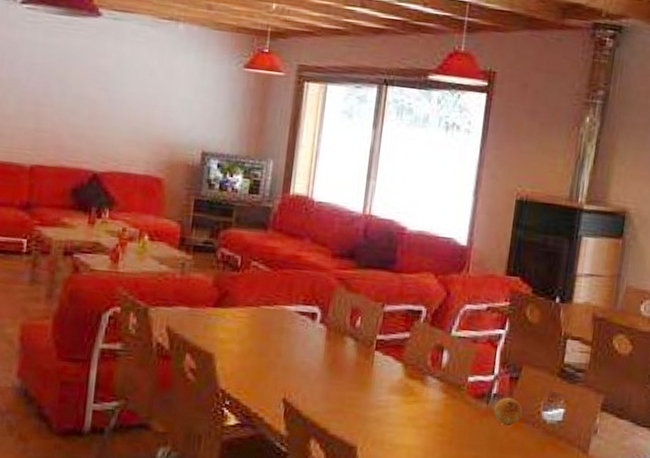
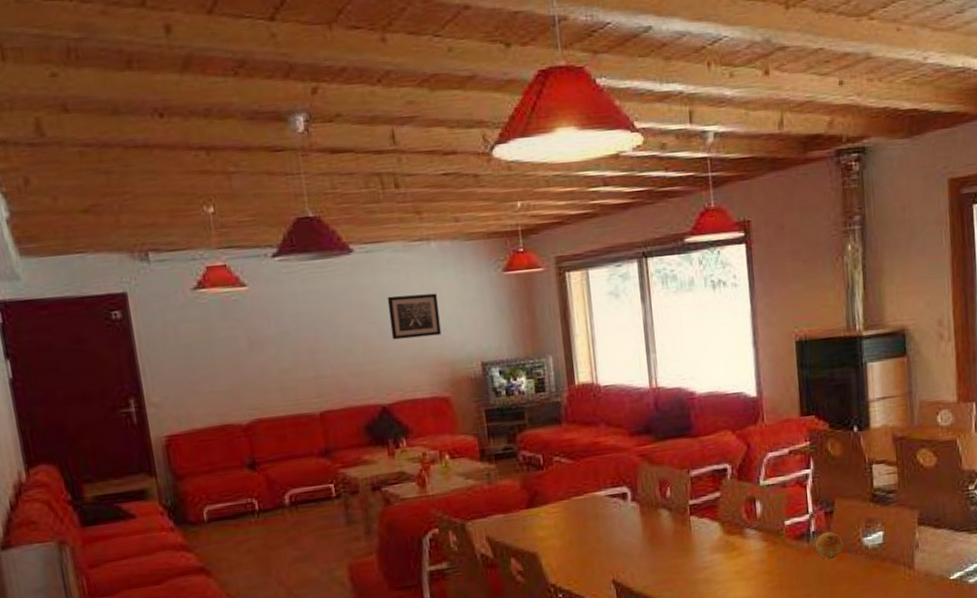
wall art: none [119,67,173,116] -> present [387,293,441,340]

